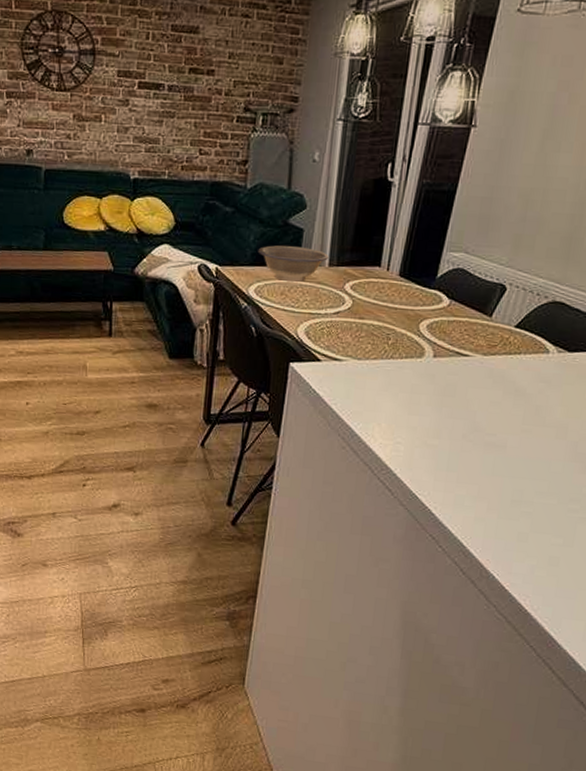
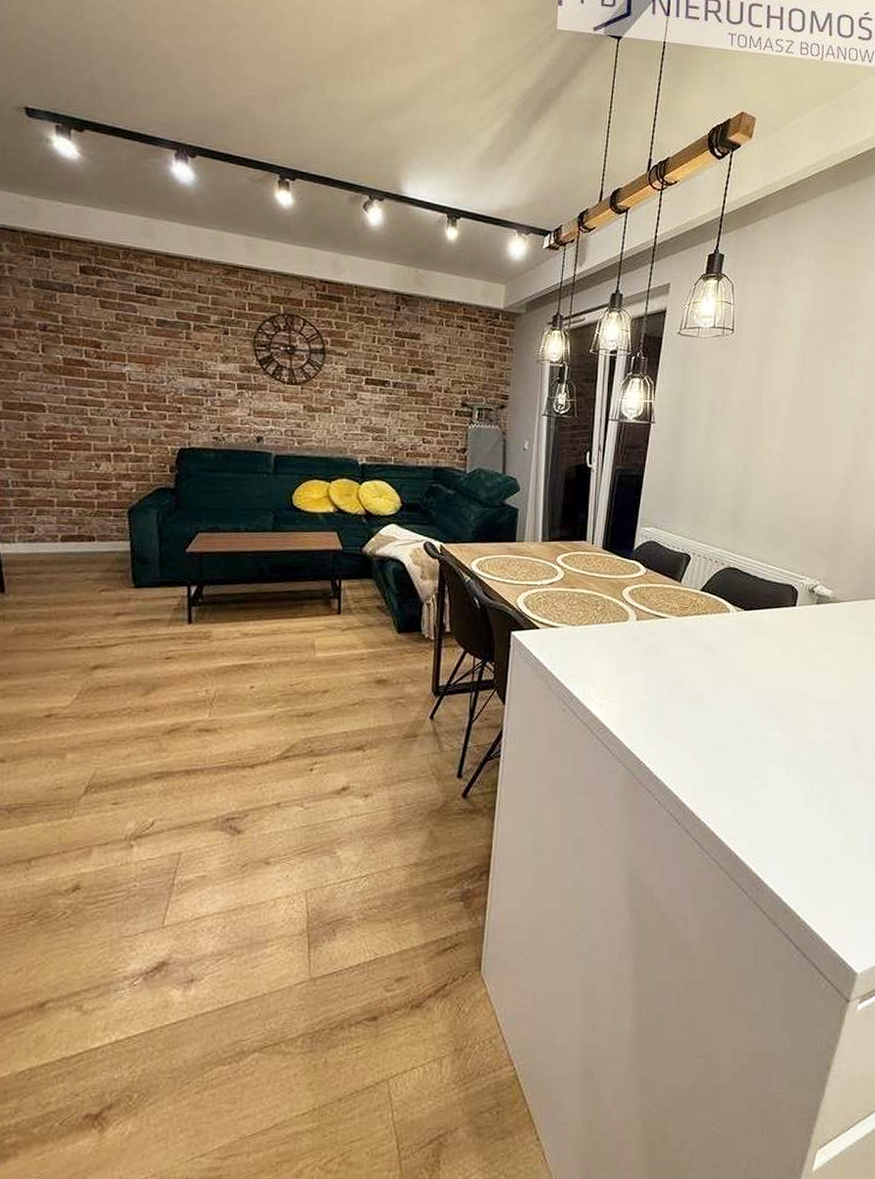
bowl: present [257,245,329,283] -> none [478,523,541,557]

